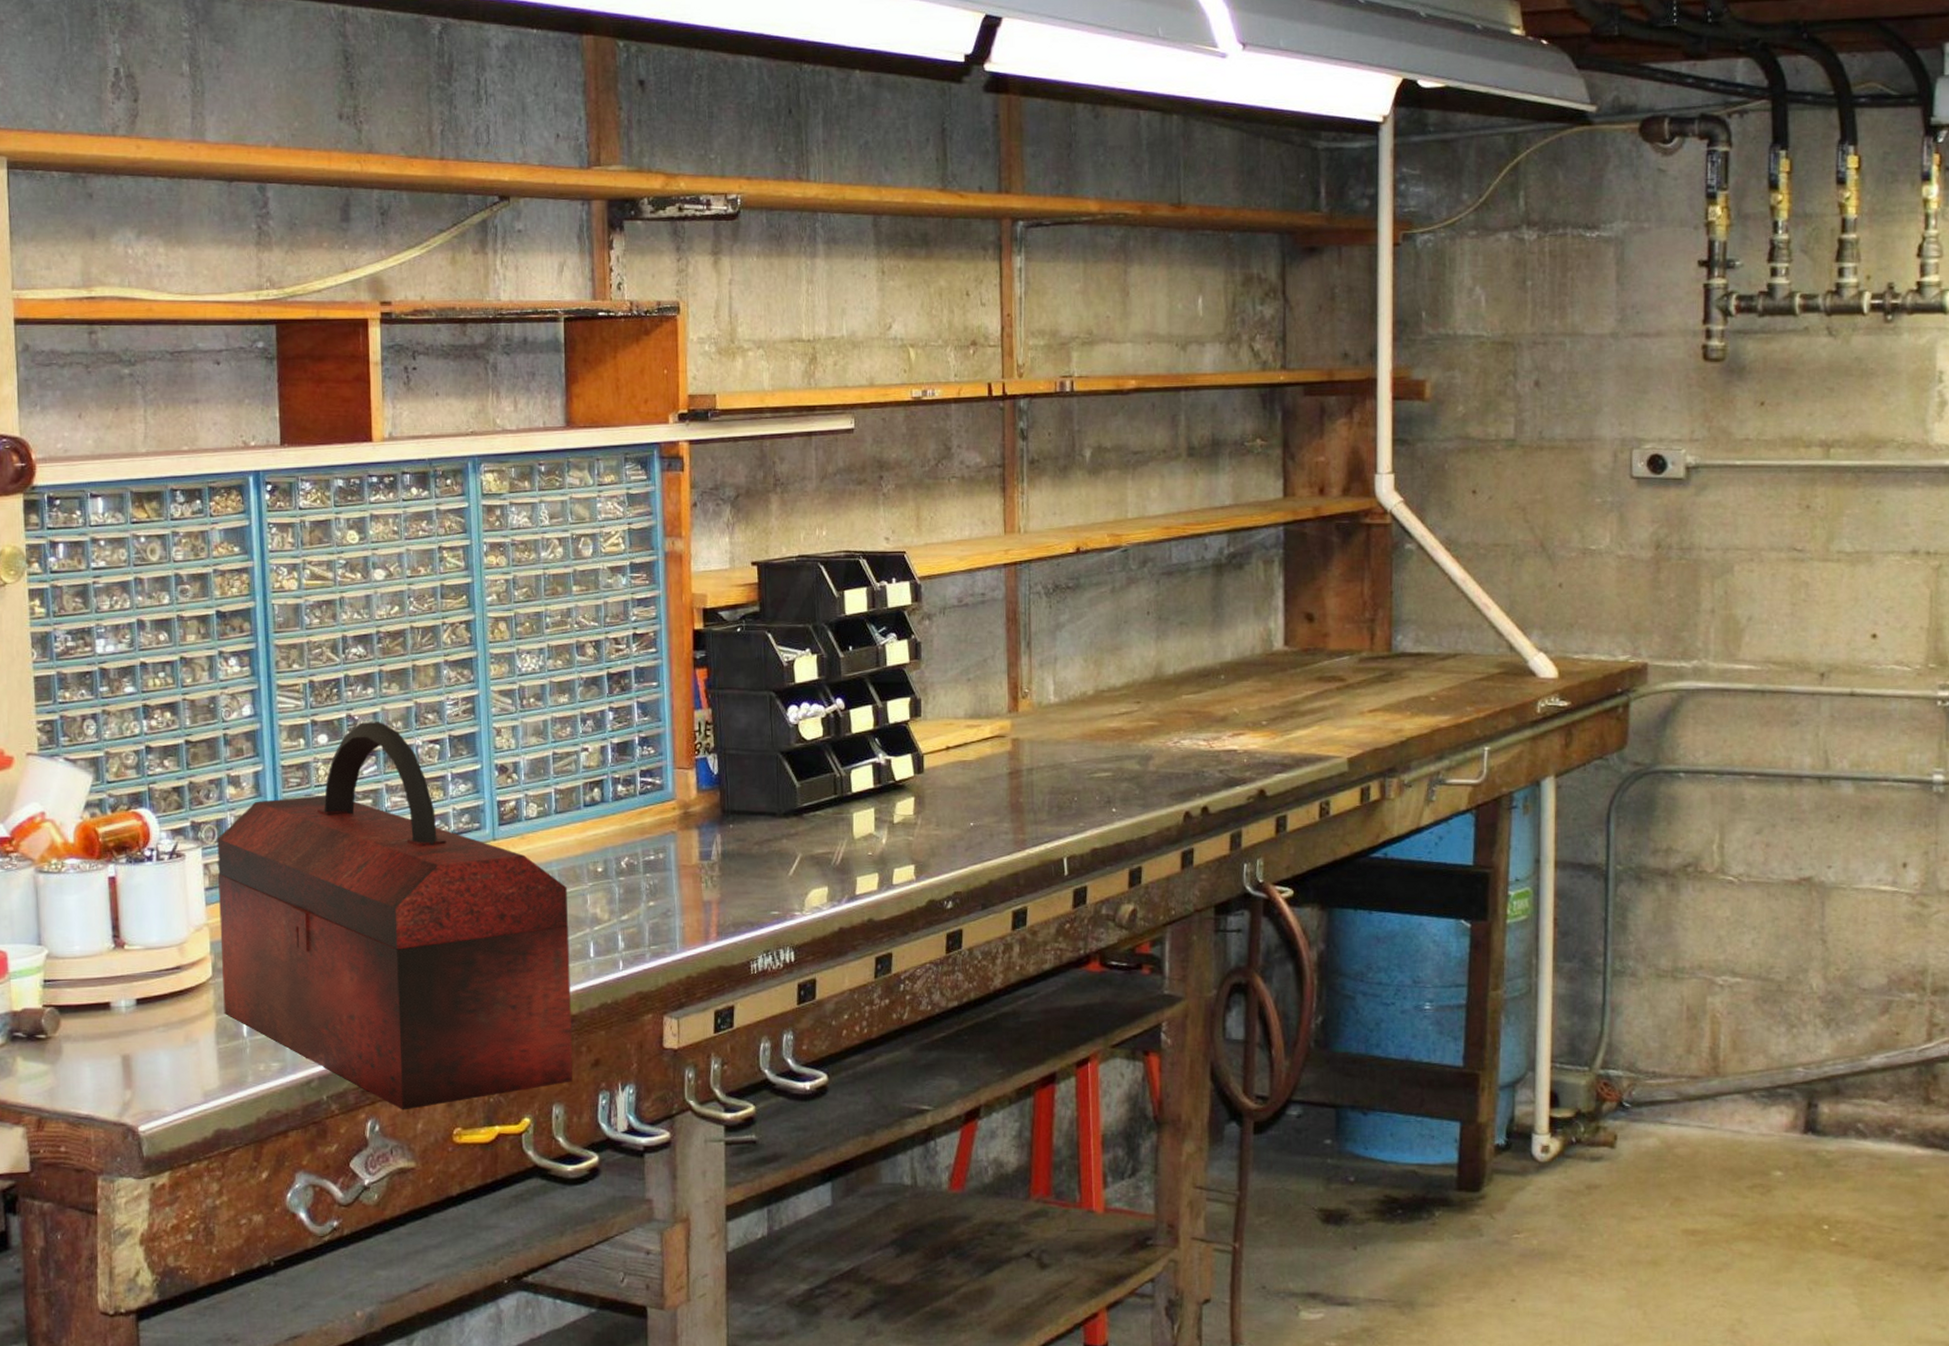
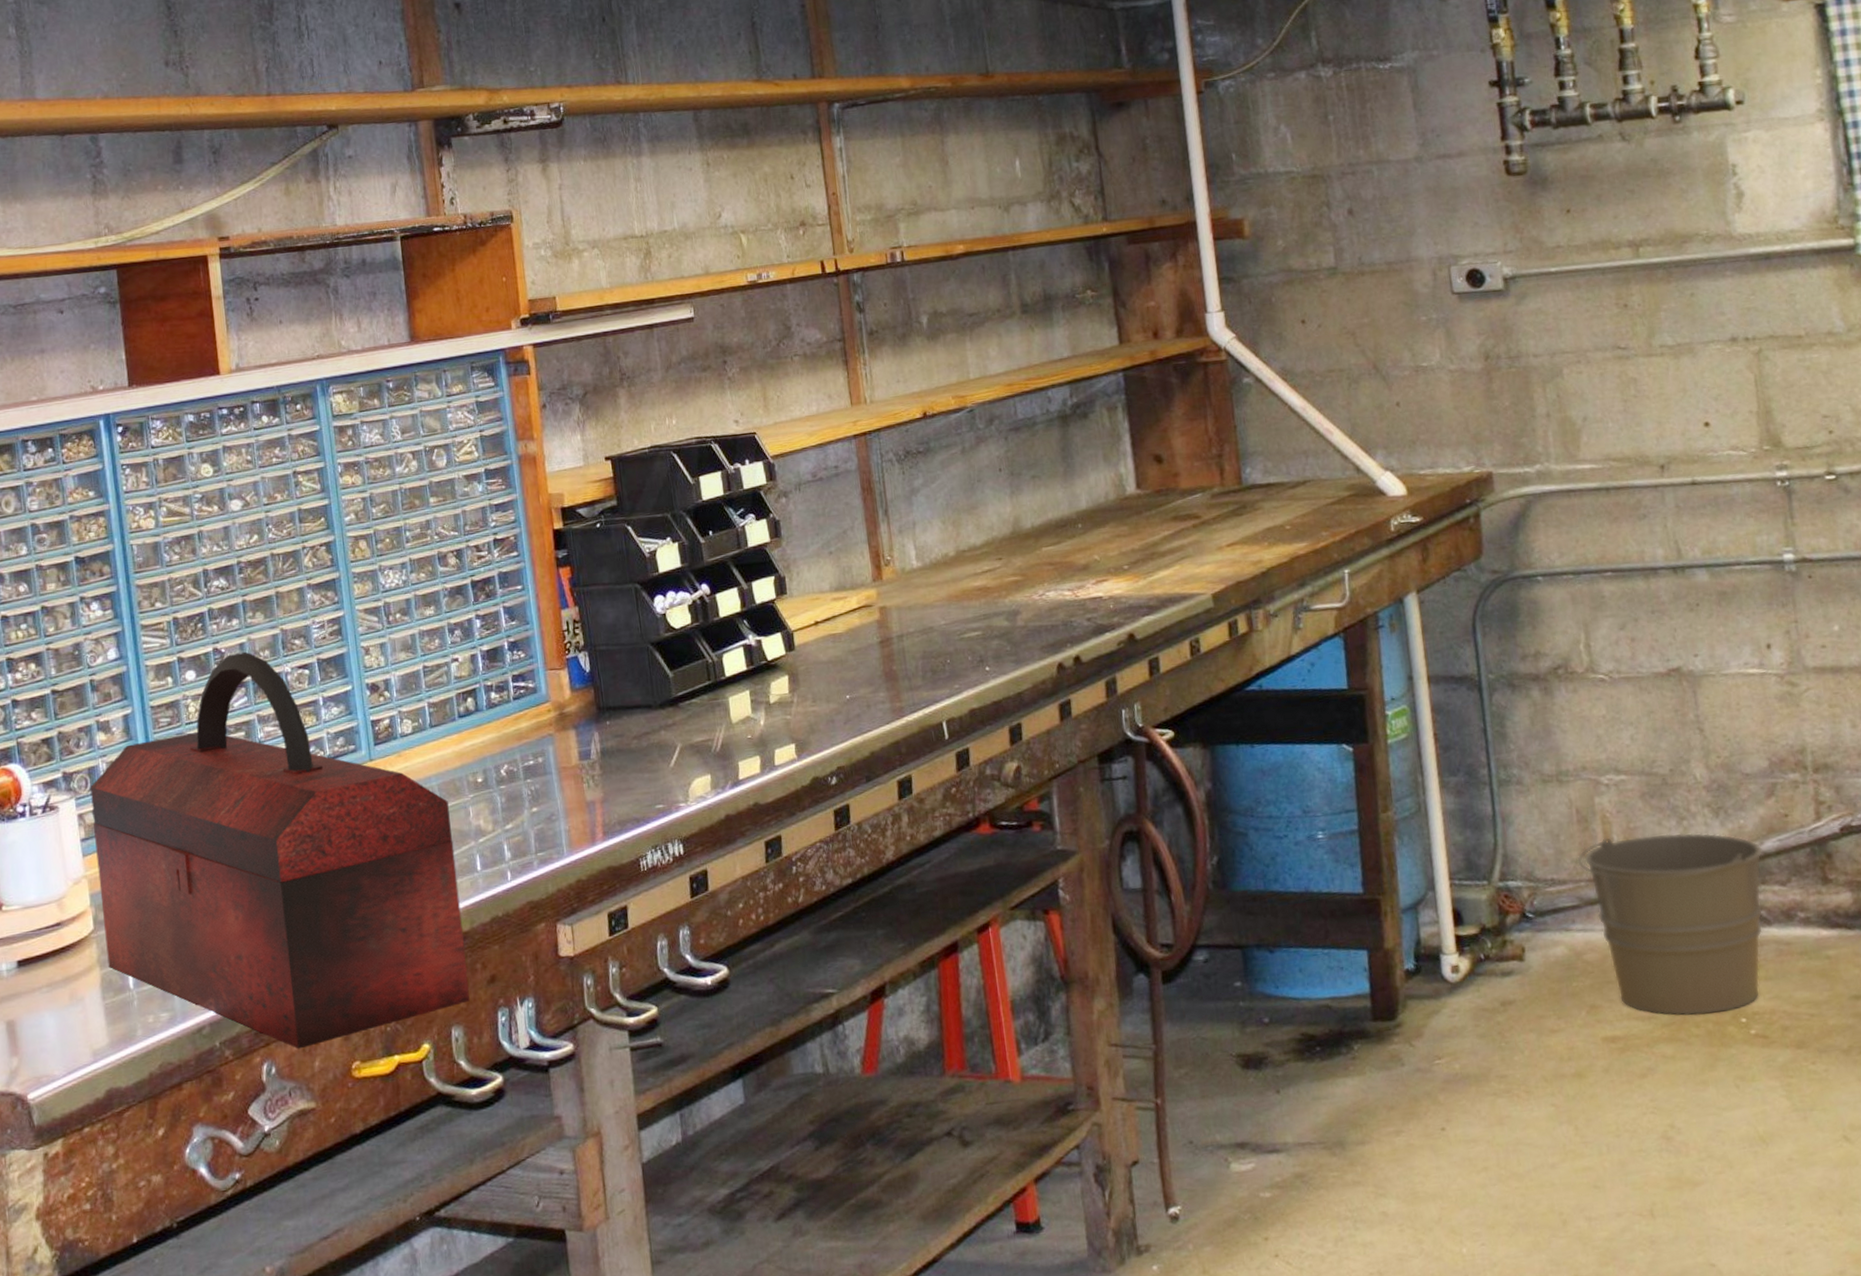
bucket: none [1681,1037,1869,1218] -> present [1577,833,1763,1016]

